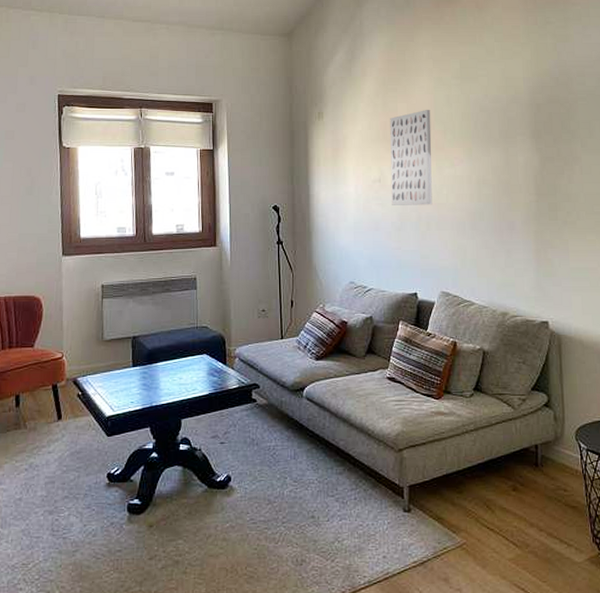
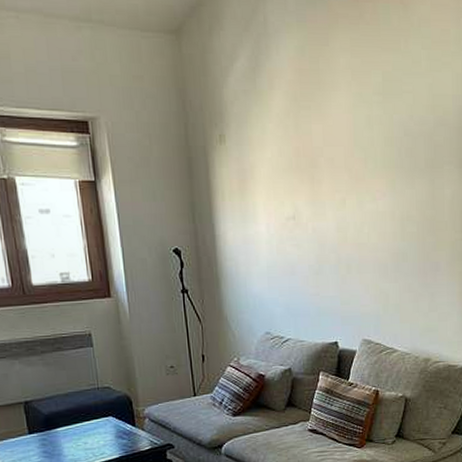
wall art: present [390,110,433,205] -> none [303,133,353,246]

